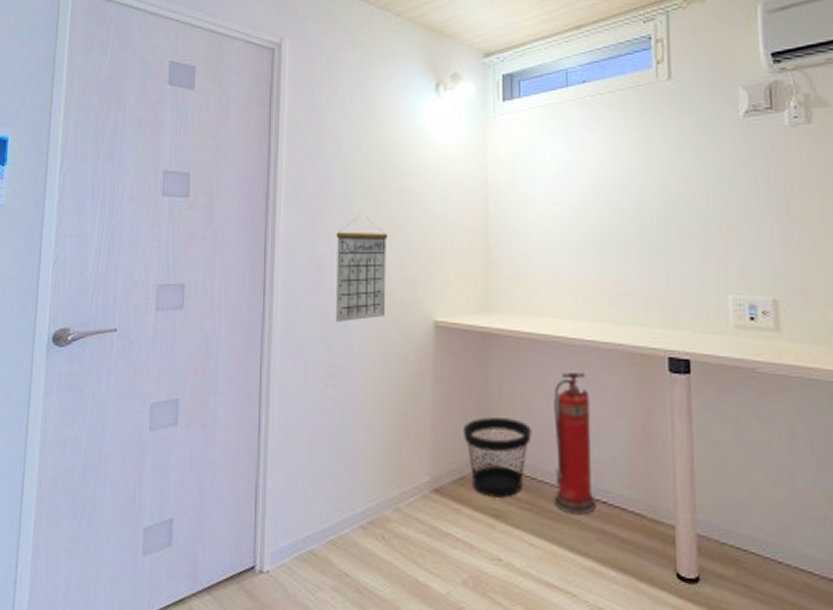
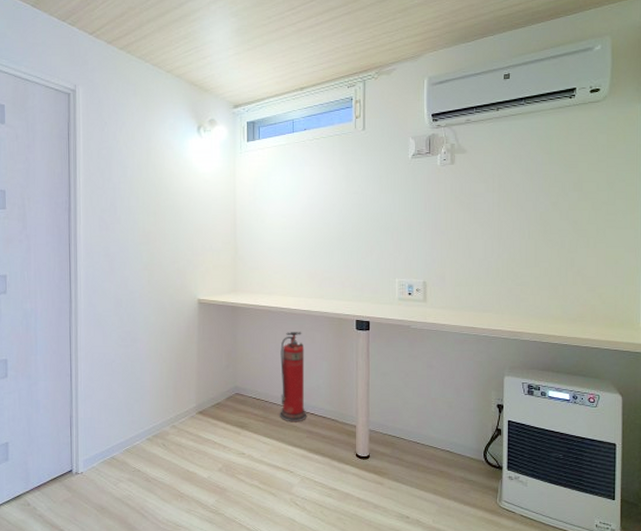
calendar: present [335,217,388,323] -> none [124,225,163,302]
wastebasket: present [462,417,532,498] -> none [218,363,265,415]

